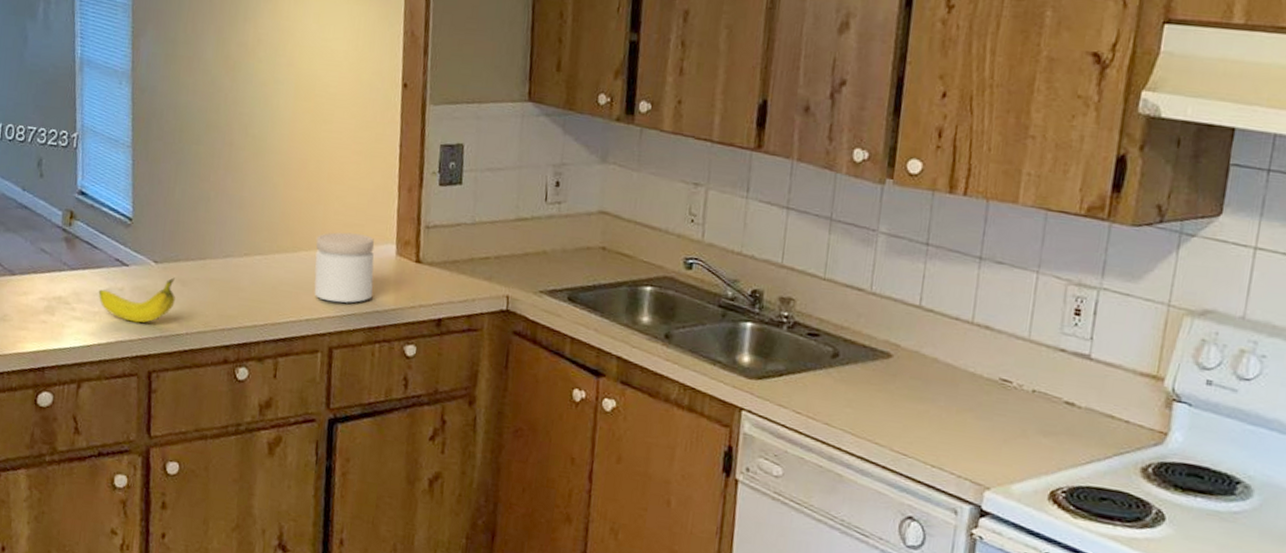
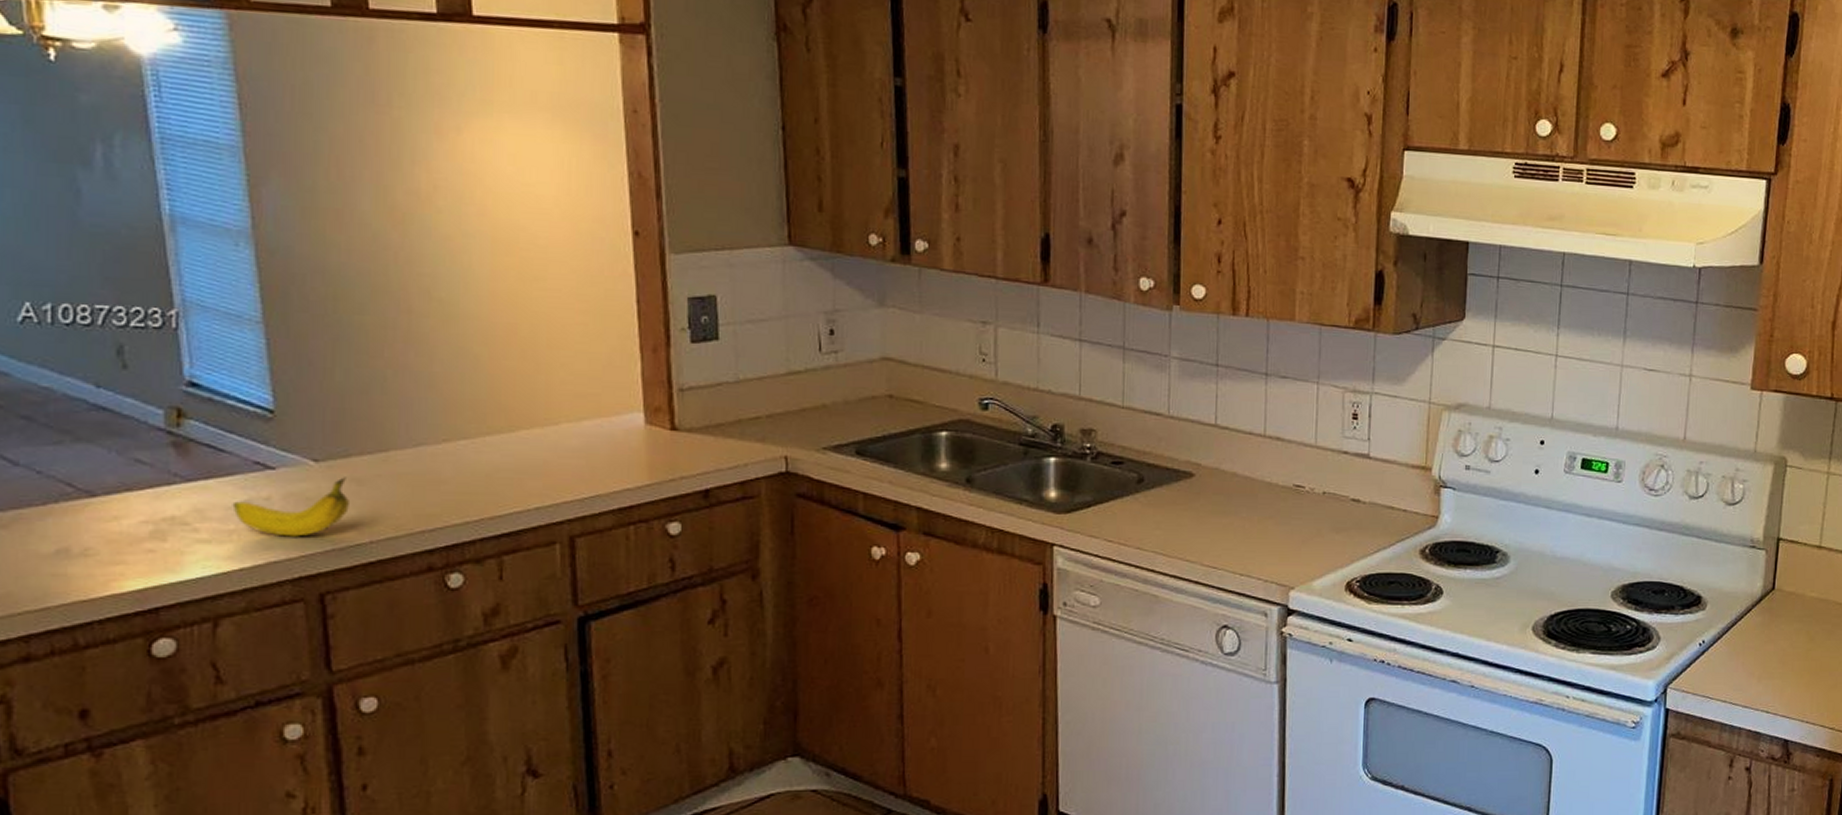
jar: present [314,232,375,304] -> none [539,404,621,485]

